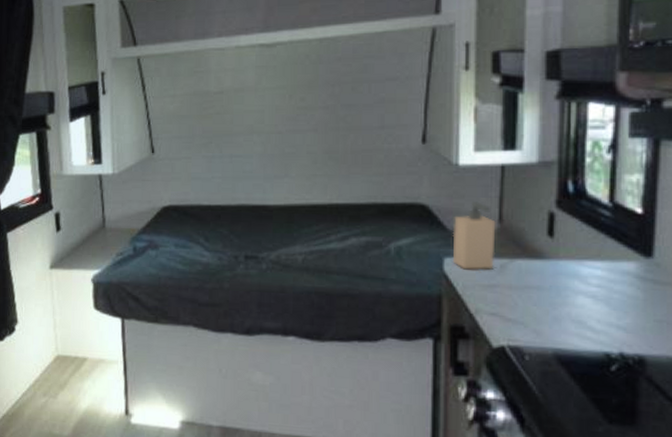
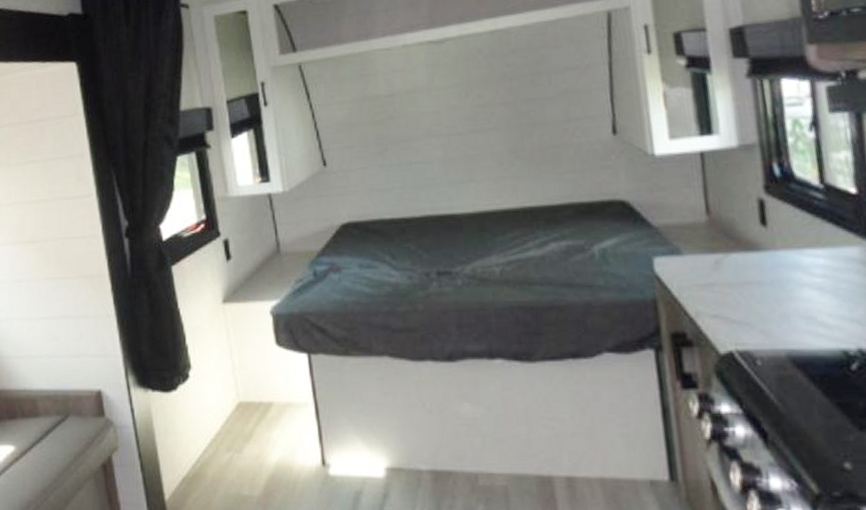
soap dispenser: present [452,201,496,270] -> none [658,193,708,269]

